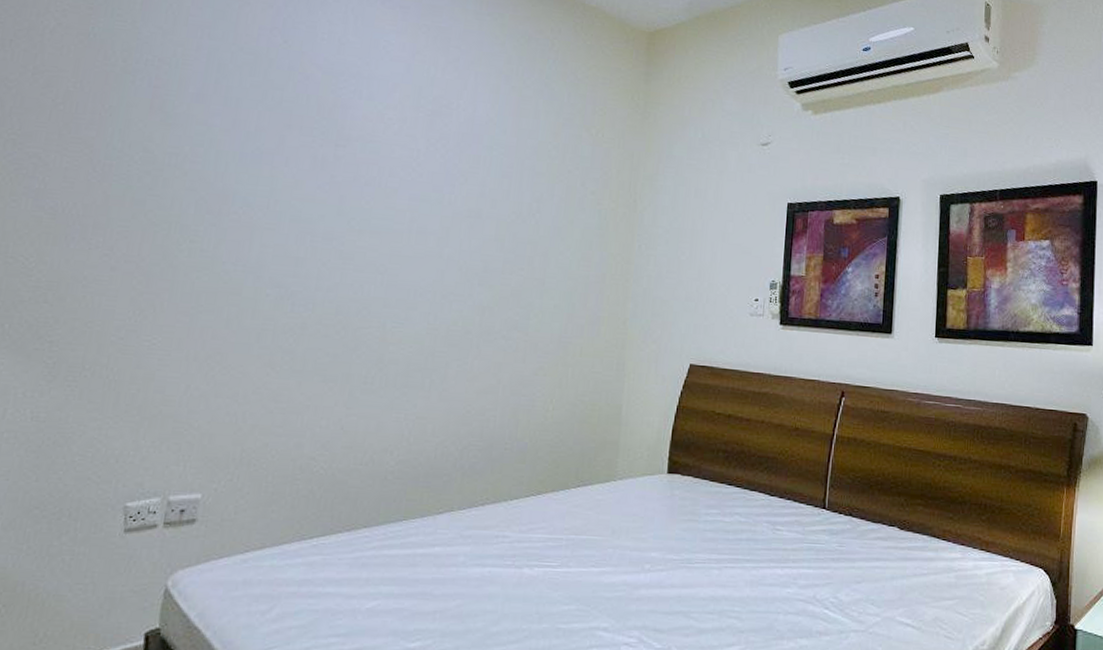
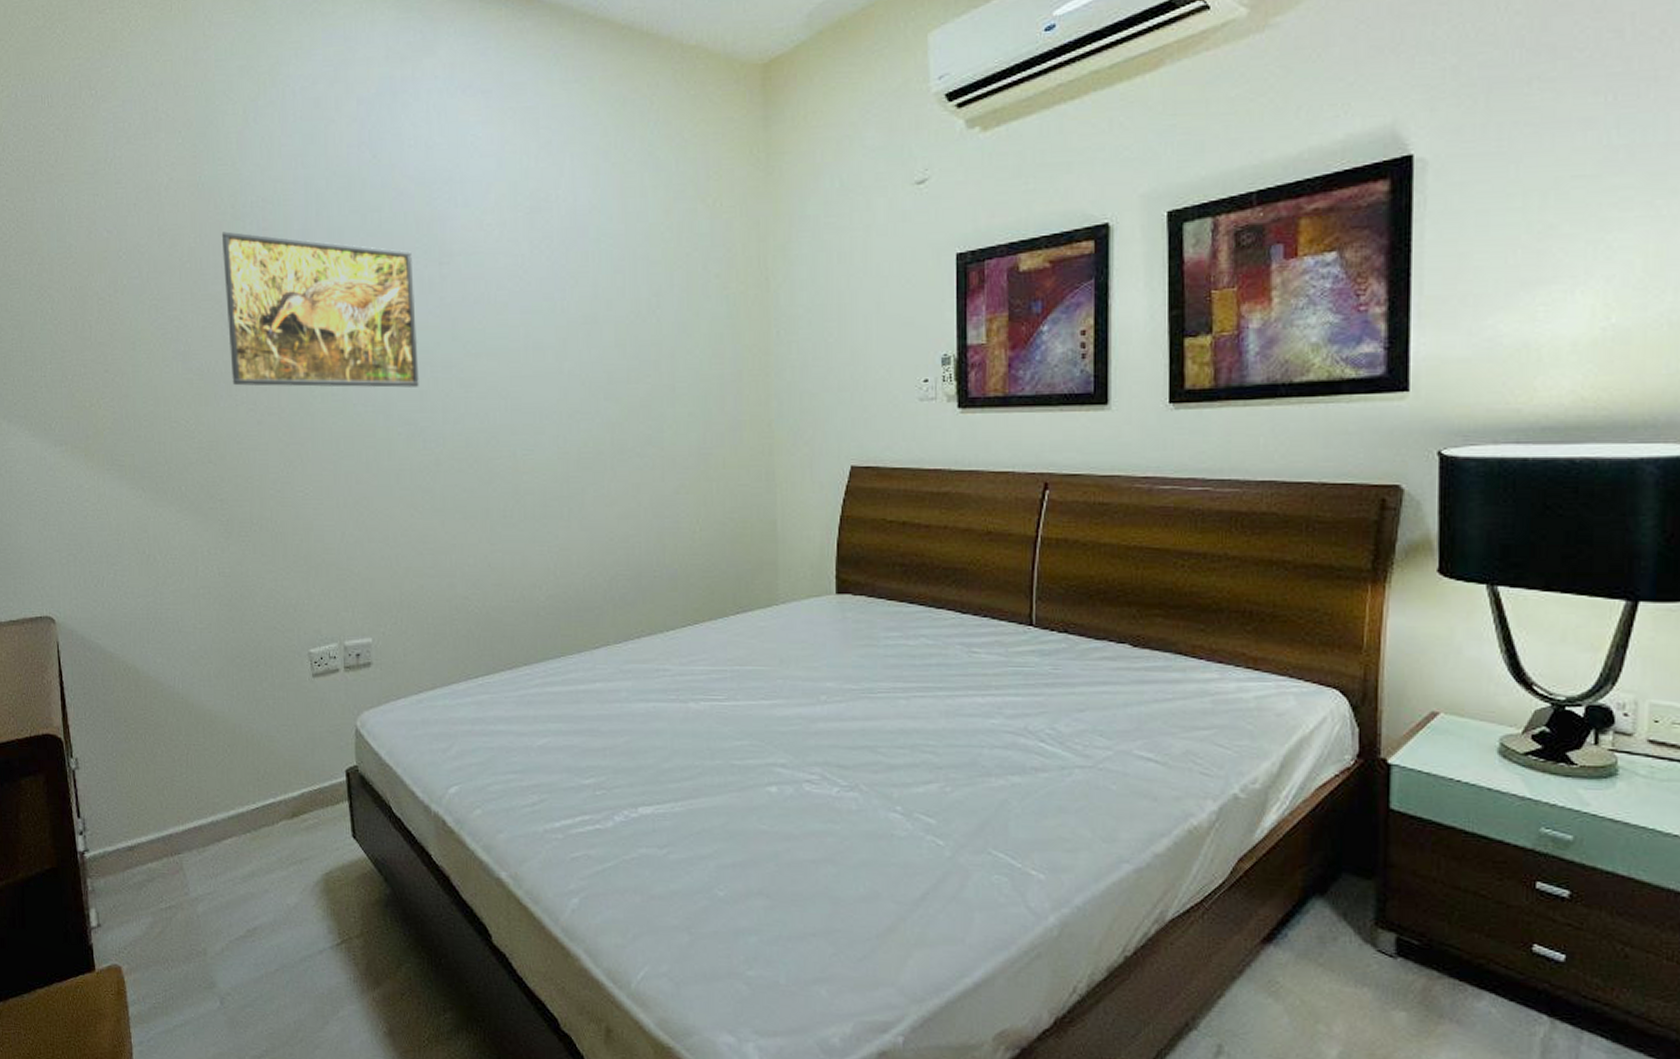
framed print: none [89,82,309,254] -> present [221,231,419,388]

